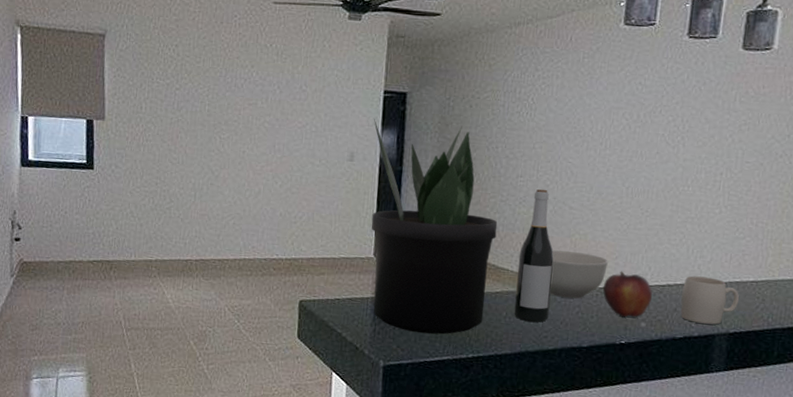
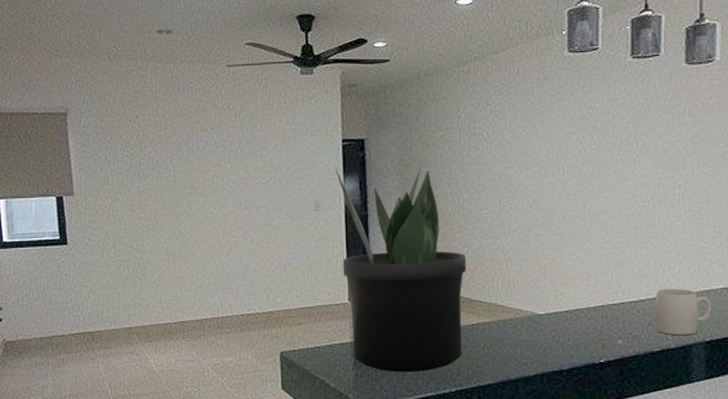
wine bottle: present [514,189,554,323] -> none [490,220,526,350]
bowl: present [550,250,609,299] -> none [523,277,580,323]
fruit: present [602,271,653,318] -> none [576,291,626,337]

